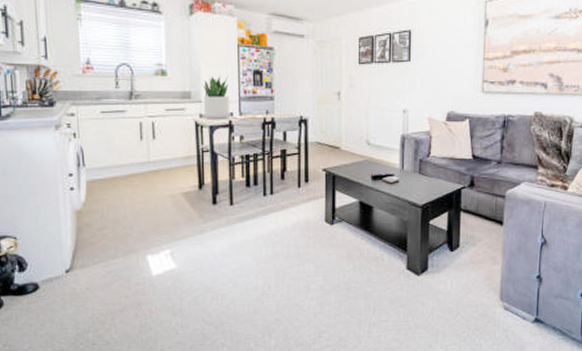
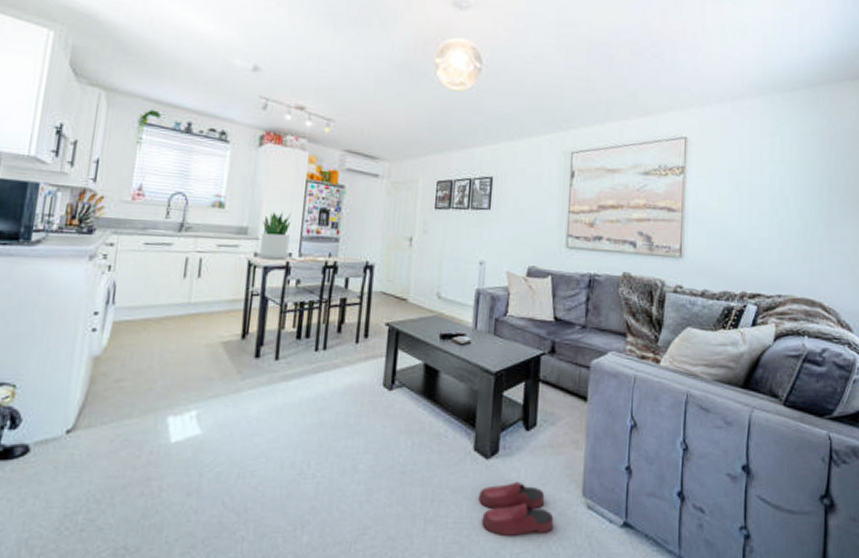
slippers: none [413,291,476,333] -> present [479,481,554,536]

